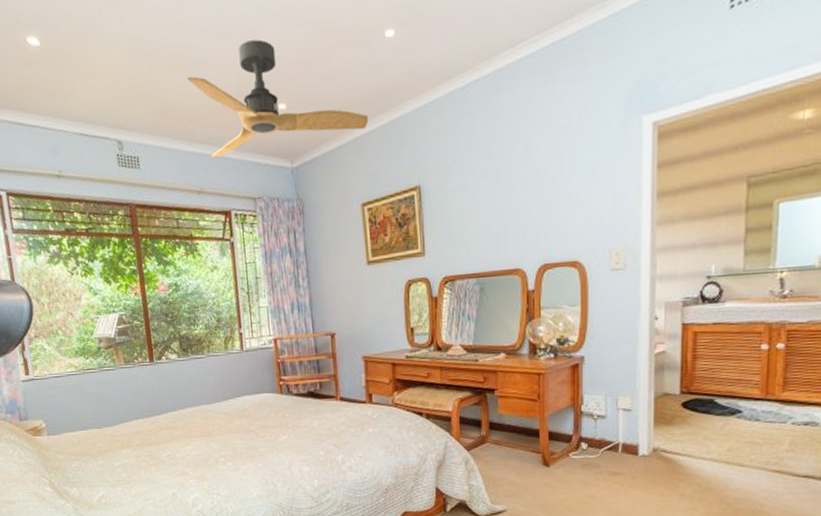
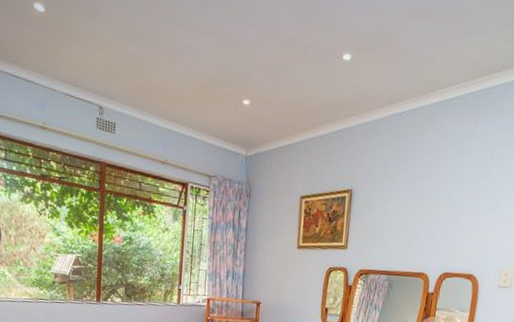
ceiling fan: present [187,39,369,158] -> none [169,41,318,135]

